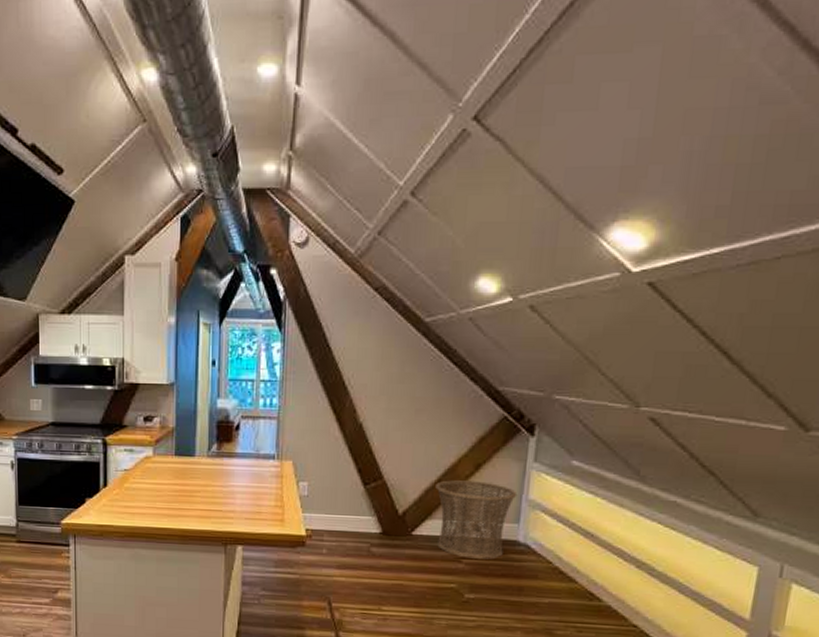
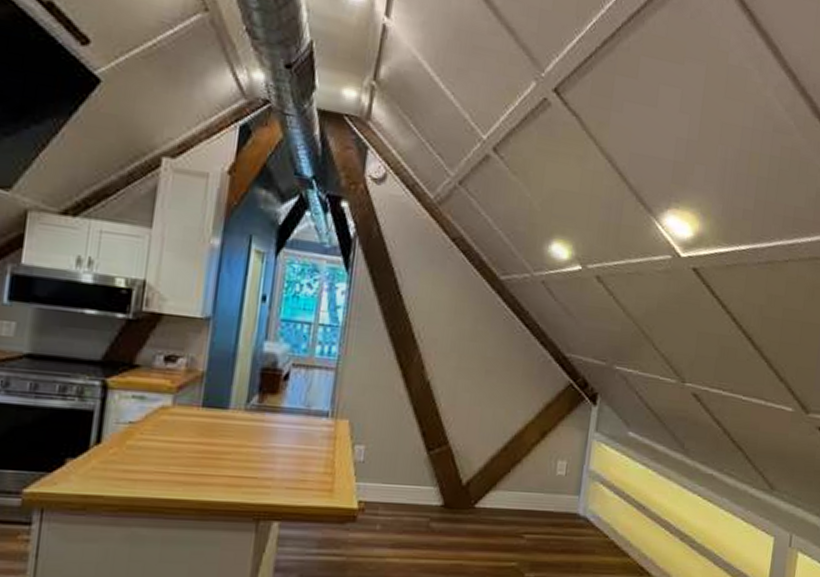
basket: present [435,480,518,560] -> none [500,448,580,534]

